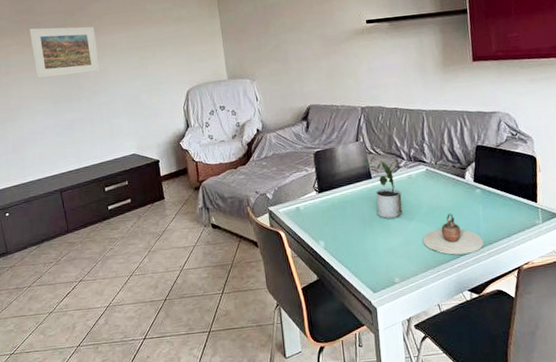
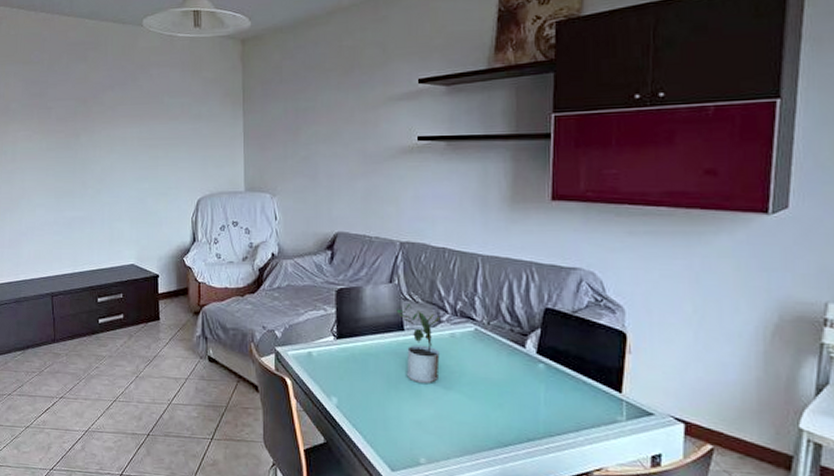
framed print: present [29,26,101,79] -> none [39,113,108,169]
teapot: present [422,213,484,255] -> none [461,389,543,444]

